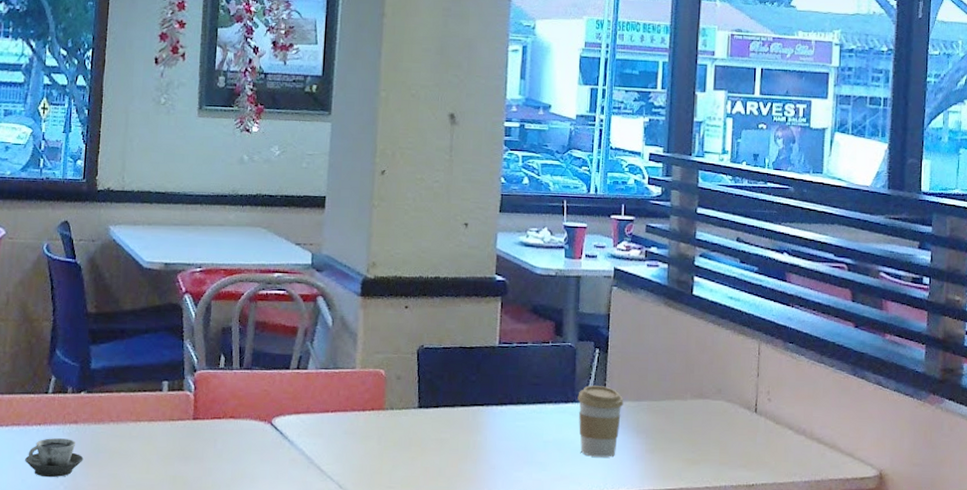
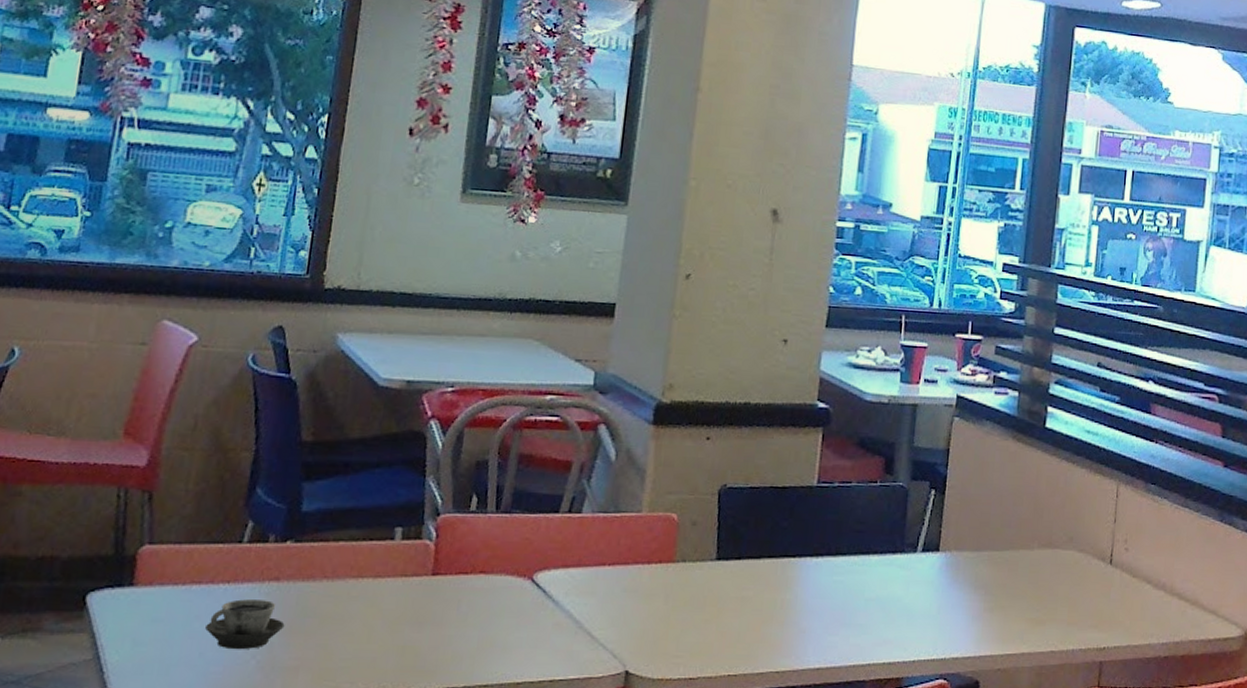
coffee cup: present [577,385,624,457] -> none [907,533,961,618]

